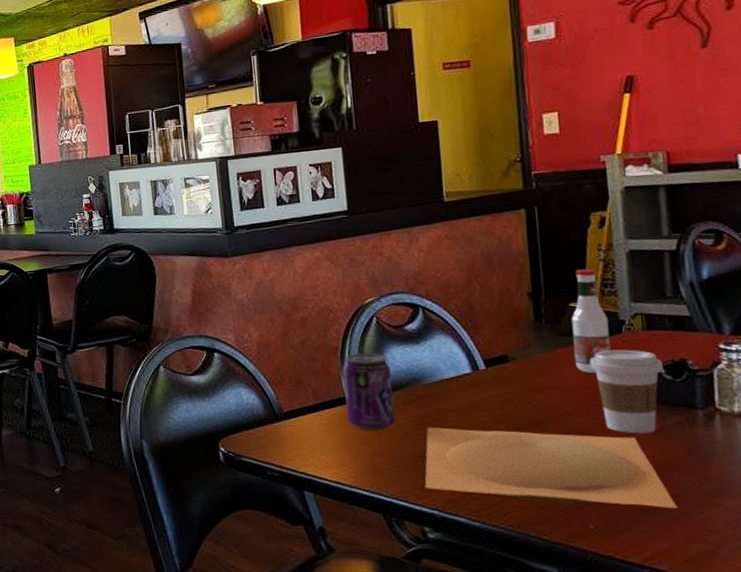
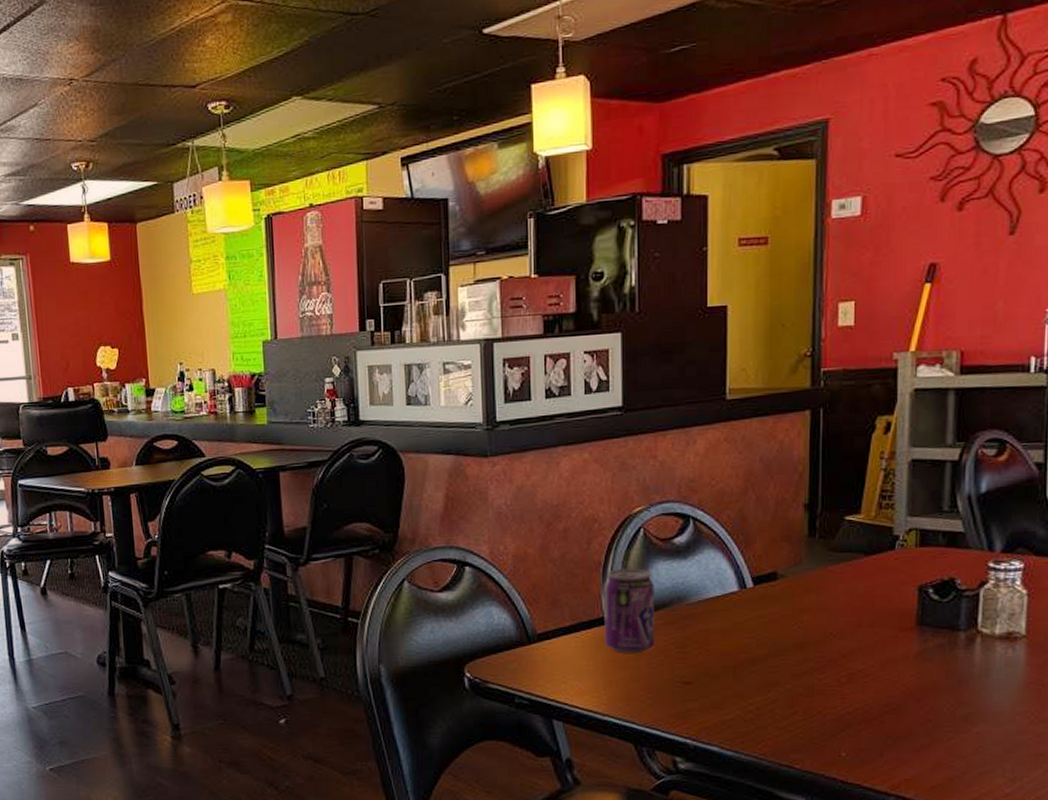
plate: present [424,427,677,508] -> none [679,650,929,734]
tabasco sauce: present [572,269,611,374] -> none [844,479,882,594]
coffee cup: present [589,349,663,434] -> none [859,567,931,657]

